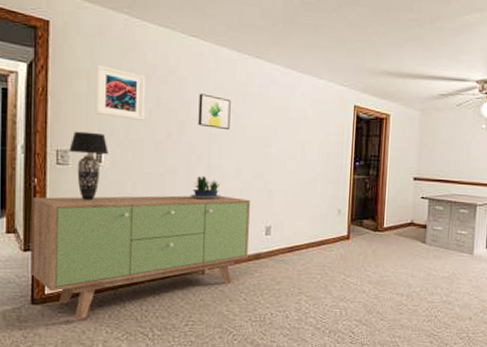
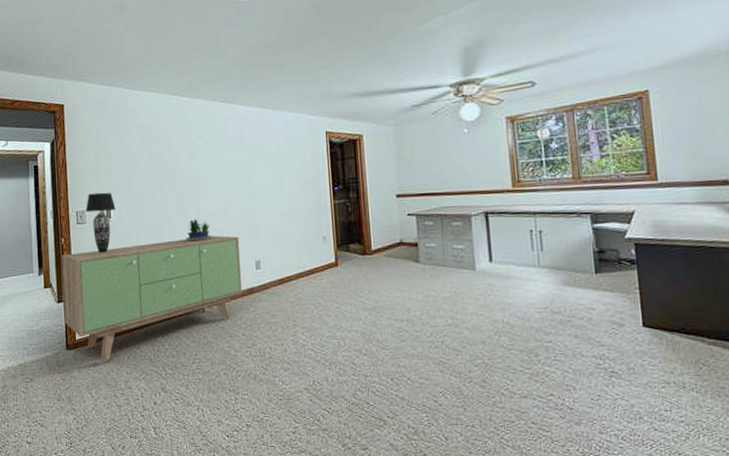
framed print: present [95,64,146,121] -> none [100,133,141,177]
wall art: present [198,93,231,131] -> none [184,144,213,174]

